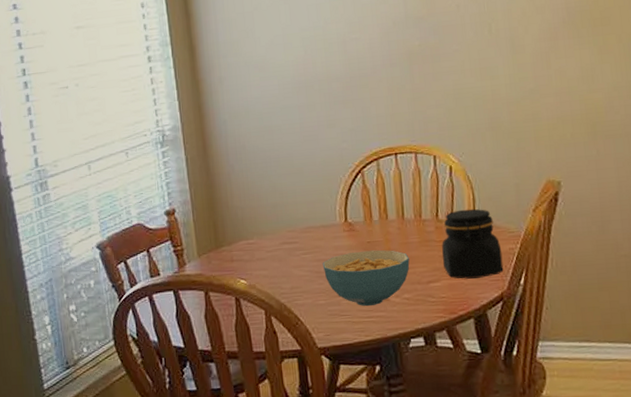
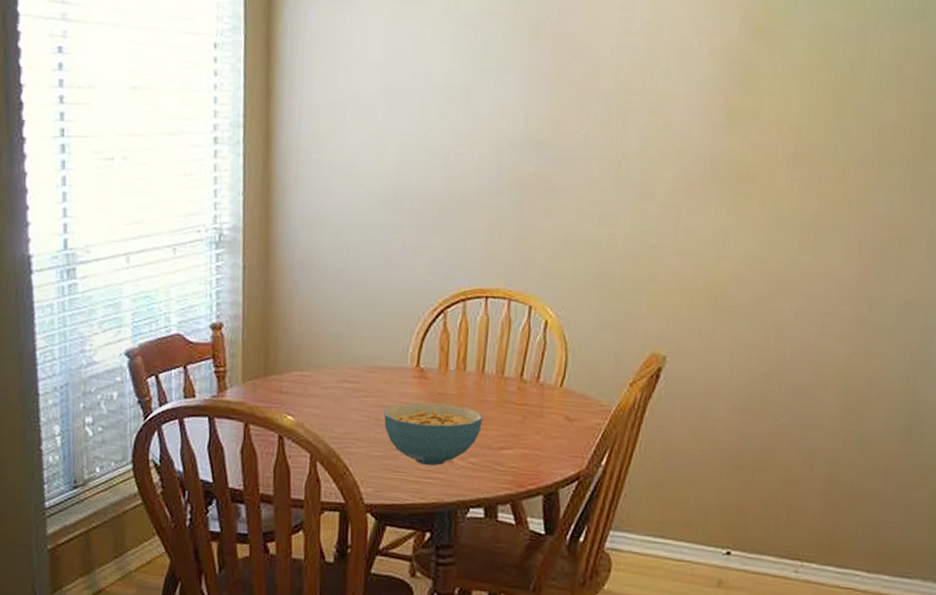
jar: present [442,208,504,279] -> none [519,372,588,452]

